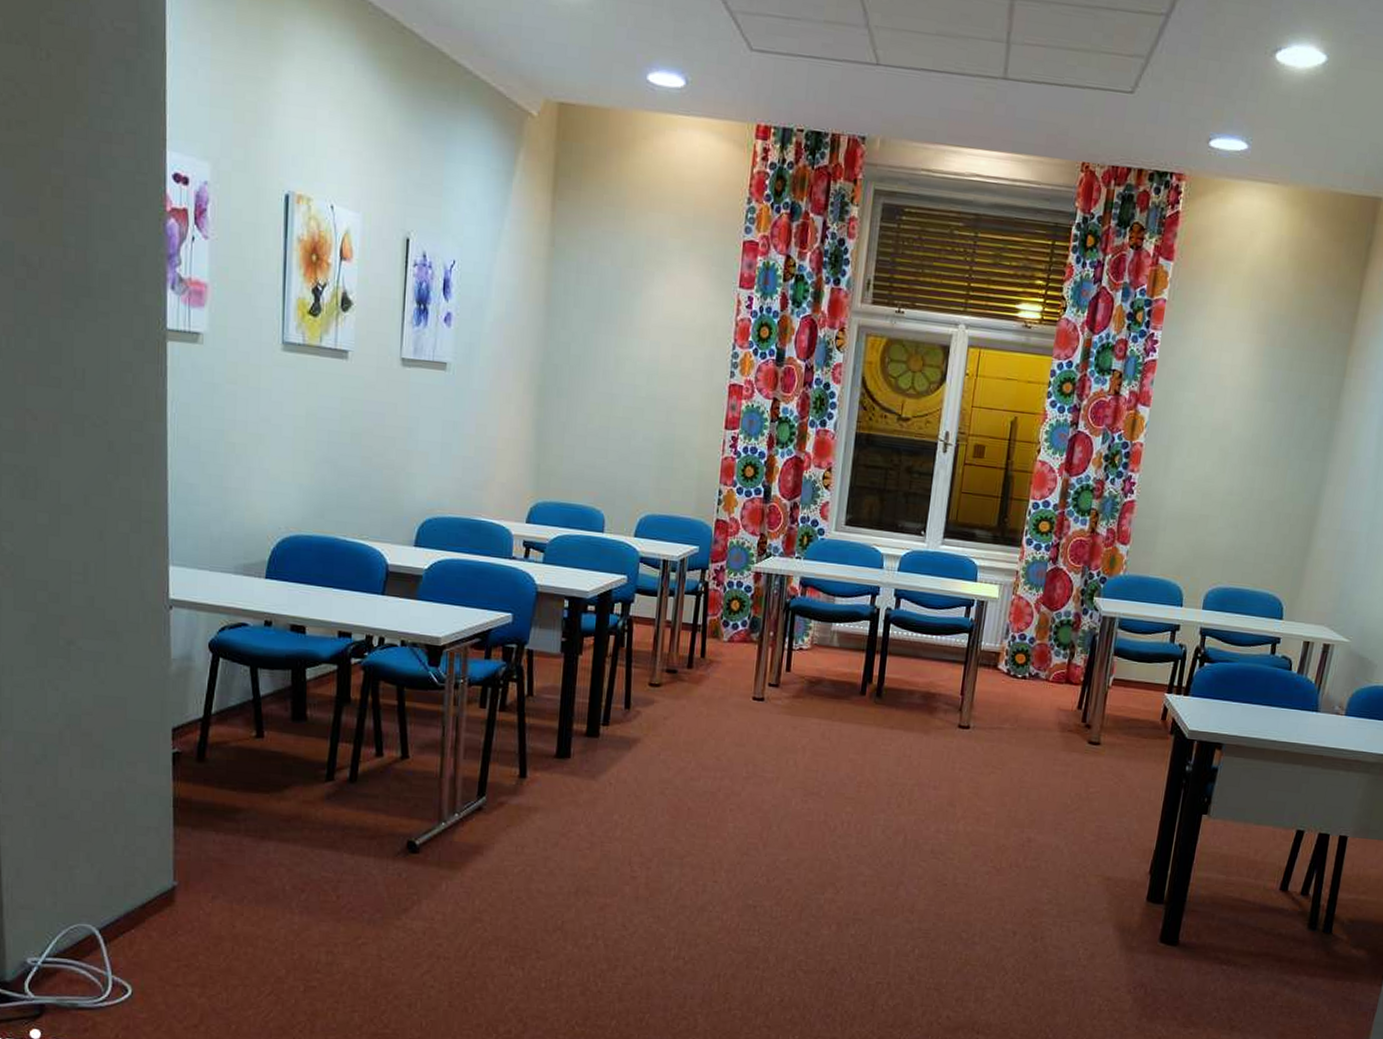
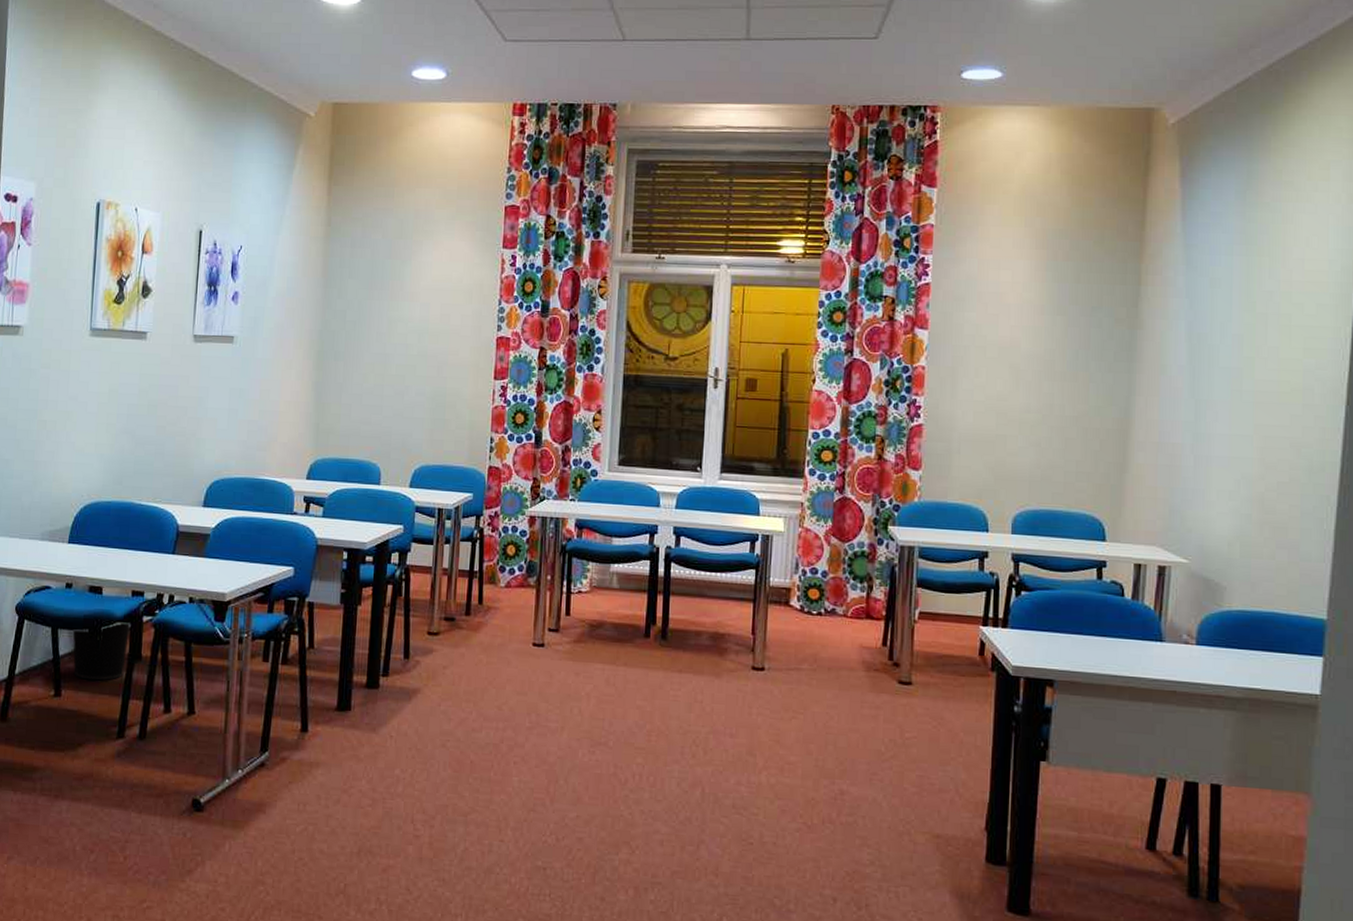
wastebasket: none [274,663,338,723] -> present [72,621,131,681]

